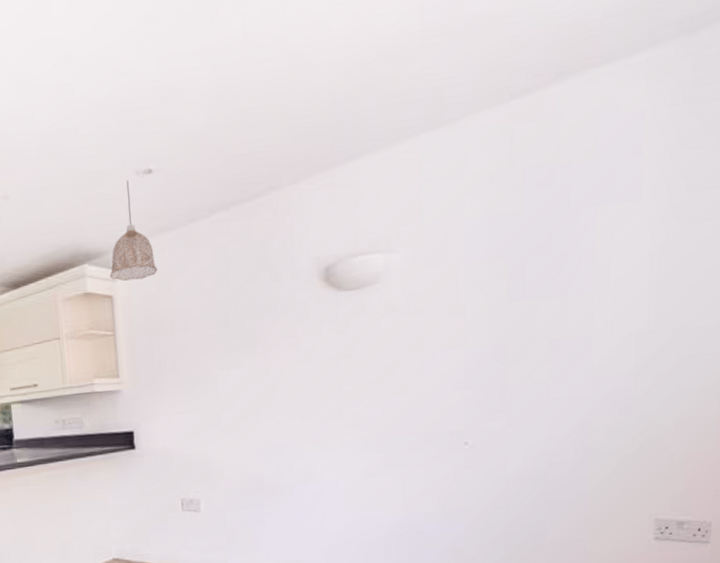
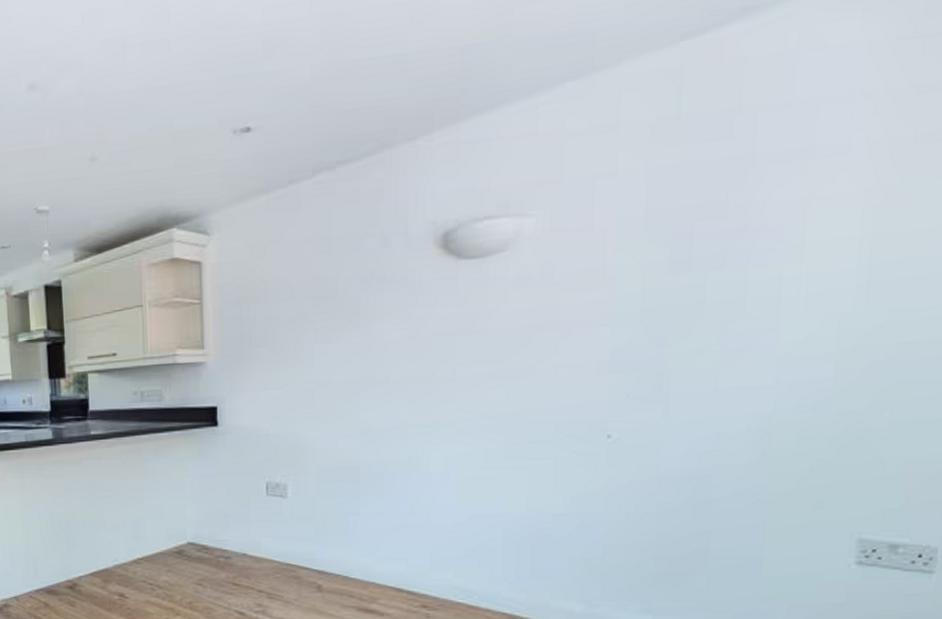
pendant lamp: present [109,180,158,281] -> none [199,139,252,246]

